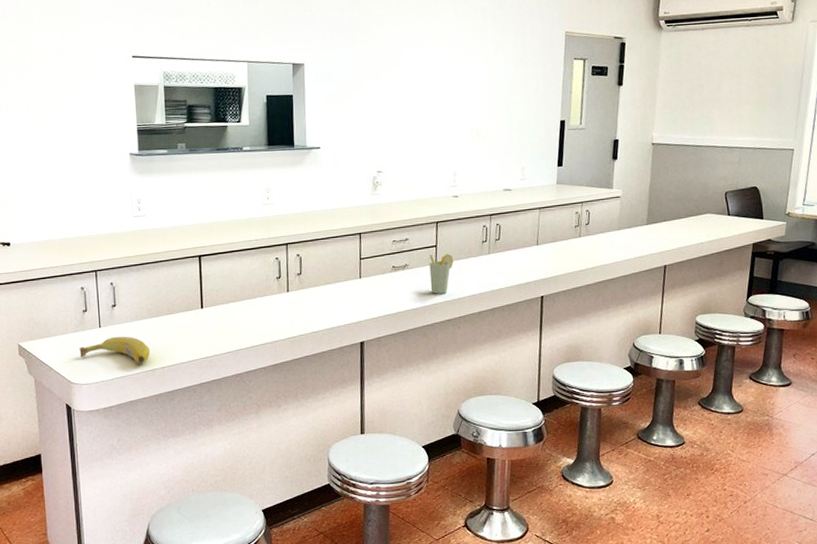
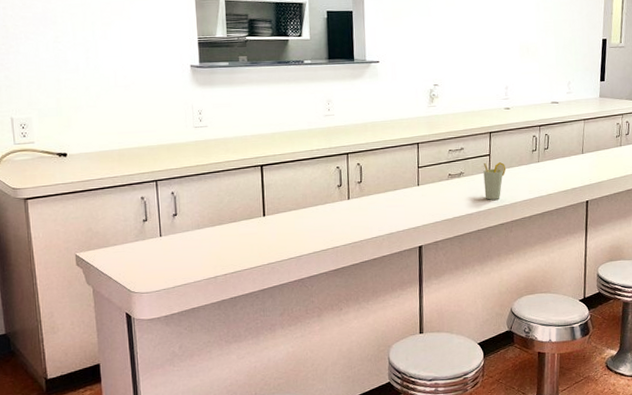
fruit: present [79,336,151,364] -> none [139,244,213,271]

